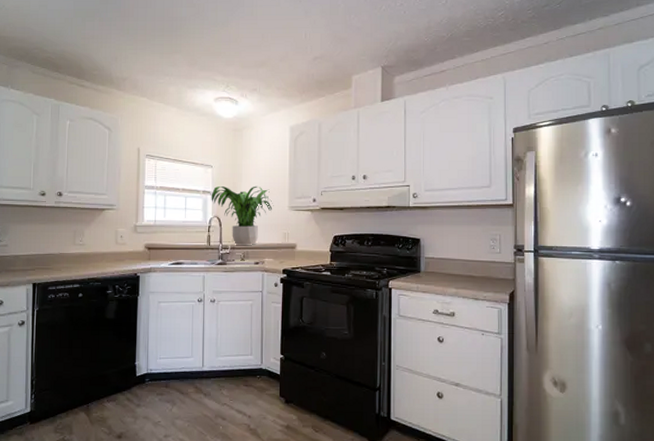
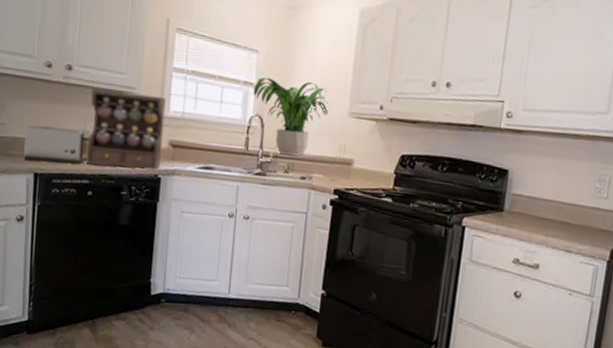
toaster: none [23,243,79,274] -> present [23,125,90,165]
spice rack: none [77,209,140,271] -> present [87,89,166,170]

